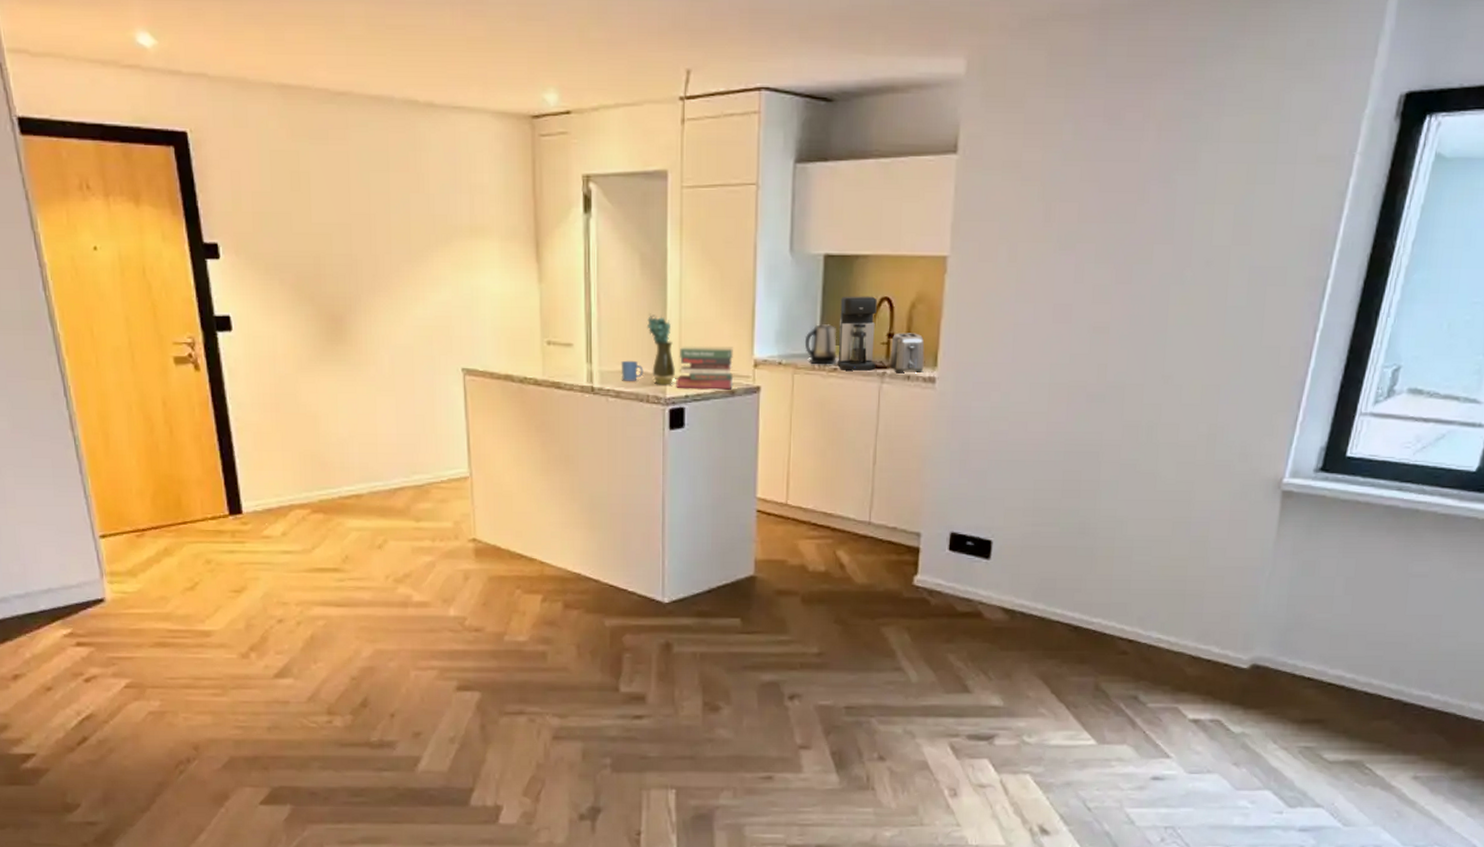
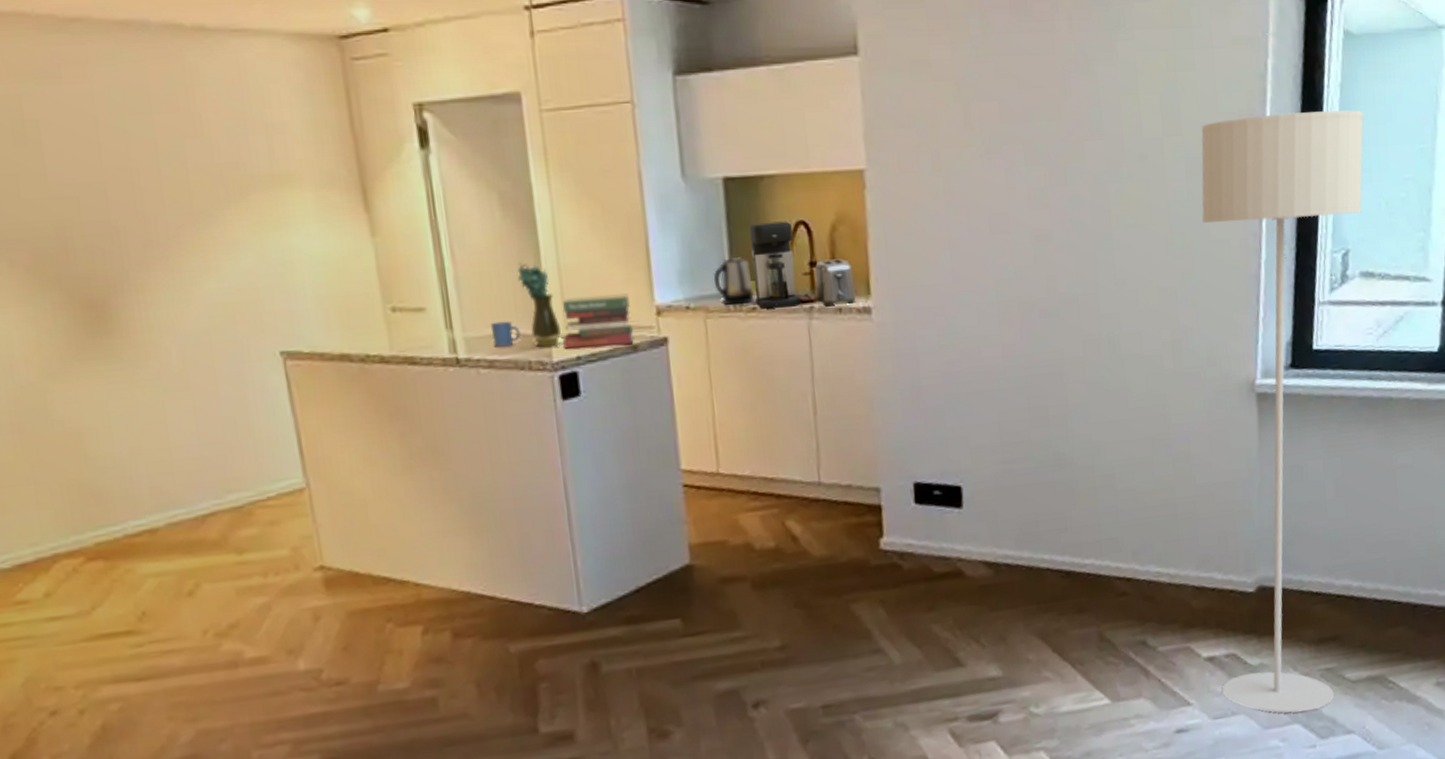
floor lamp: none [1201,231,1442,780] -> present [1201,110,1364,714]

